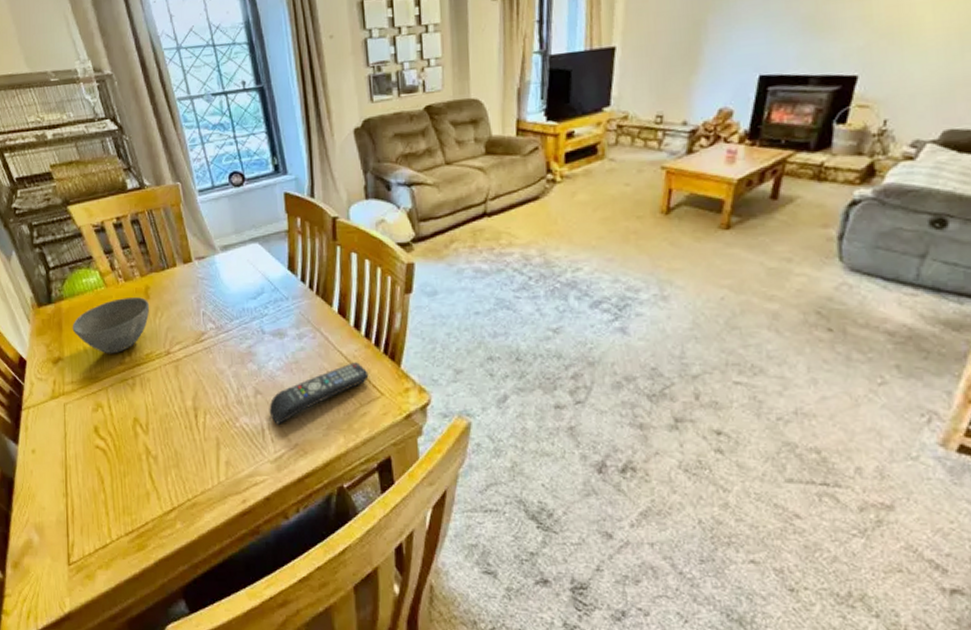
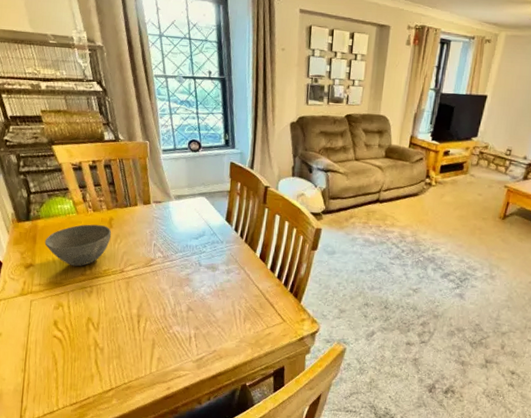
remote control: present [269,362,369,424] -> none [197,295,276,335]

